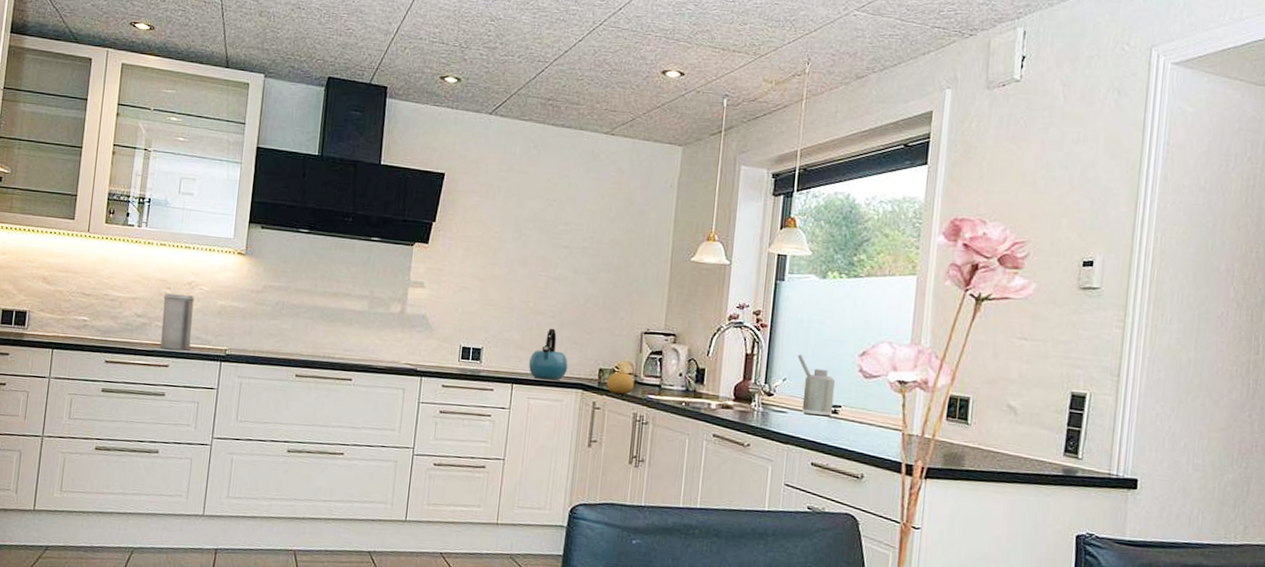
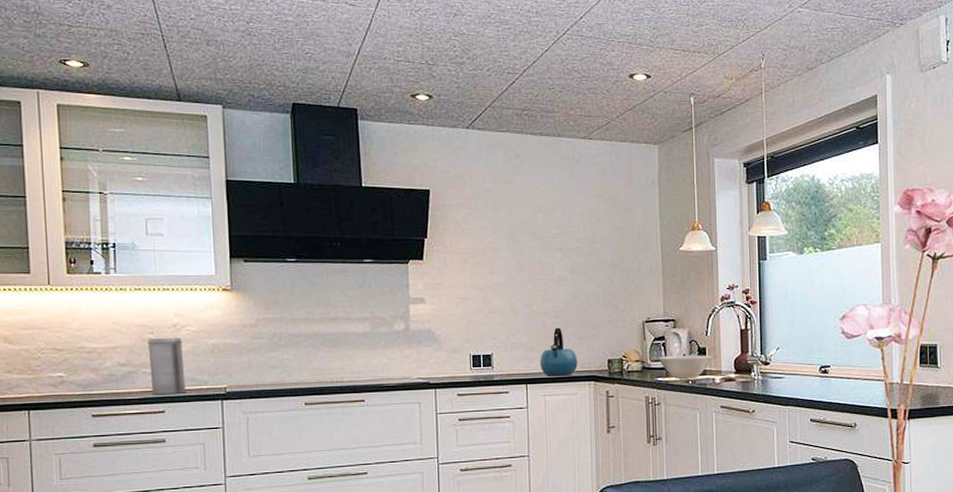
fruit: present [606,371,634,395] -> none [616,359,642,381]
bowl: none [653,372,710,401] -> present [659,355,711,379]
soap dispenser: present [797,354,836,417] -> none [786,324,823,377]

